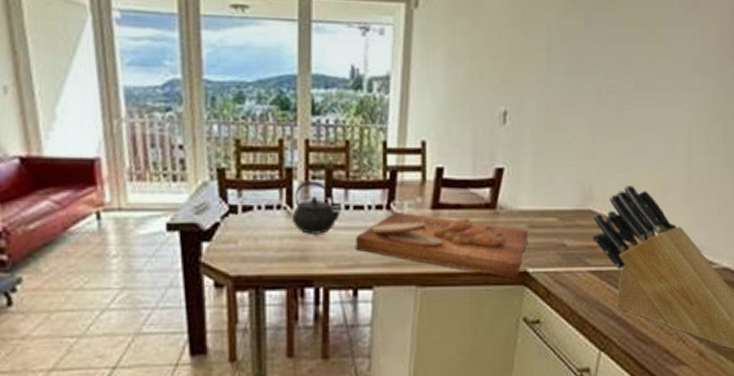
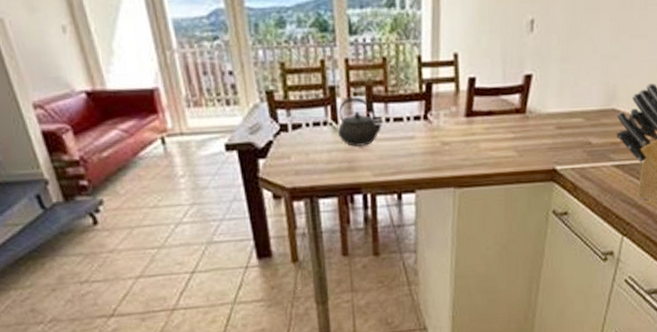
cutting board: present [355,211,529,279] -> none [396,121,557,176]

